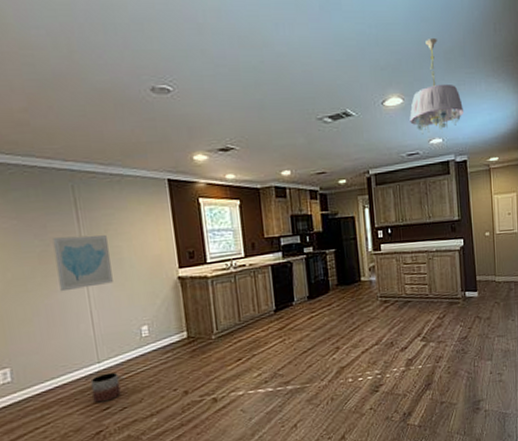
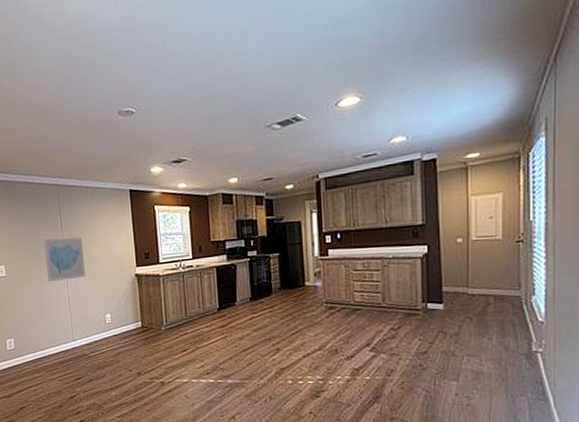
planter: present [90,372,121,403] -> none [67,350,89,373]
ceiling light fixture: present [409,37,464,134] -> none [367,26,436,134]

